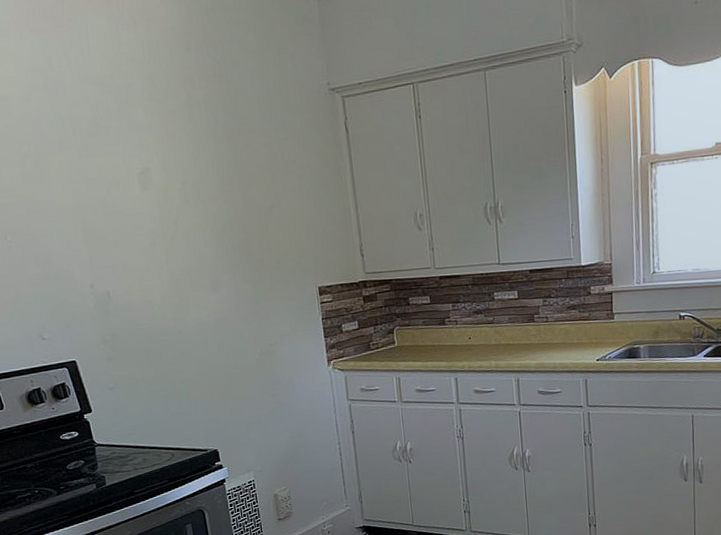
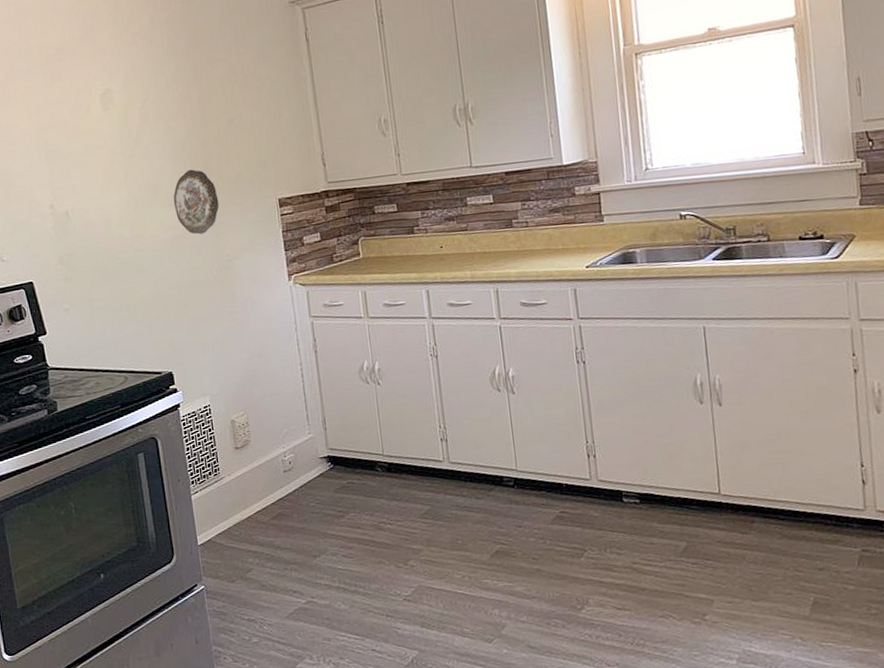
decorative plate: none [215,254,261,319] -> present [173,169,219,235]

